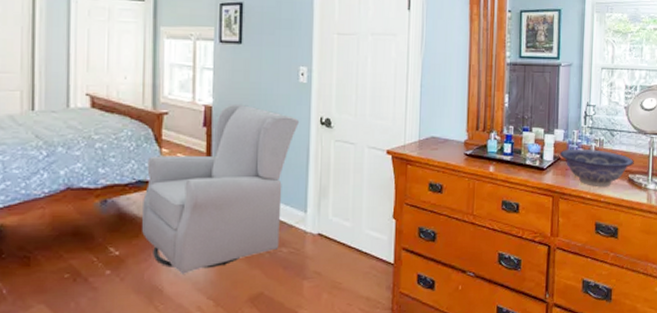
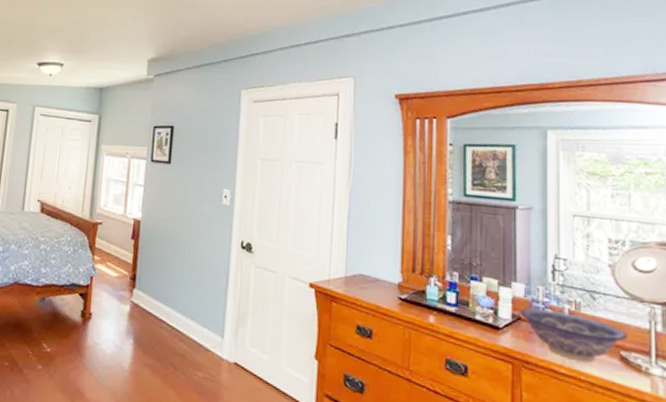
chair: present [142,103,299,274] -> none [71,219,220,382]

